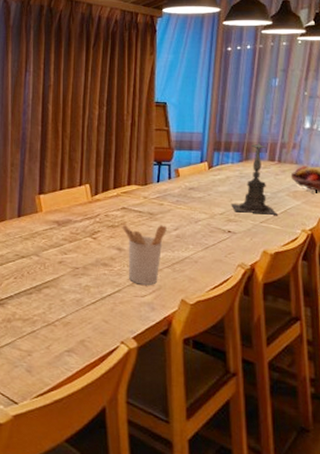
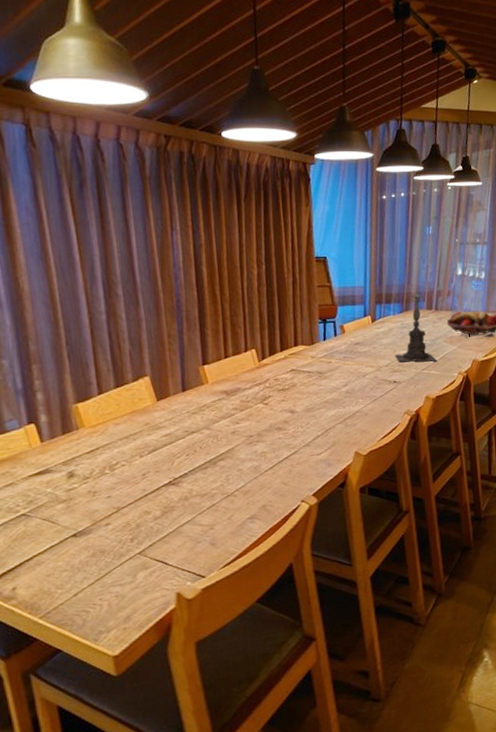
utensil holder: present [122,225,167,285] -> none [292,383,337,444]

